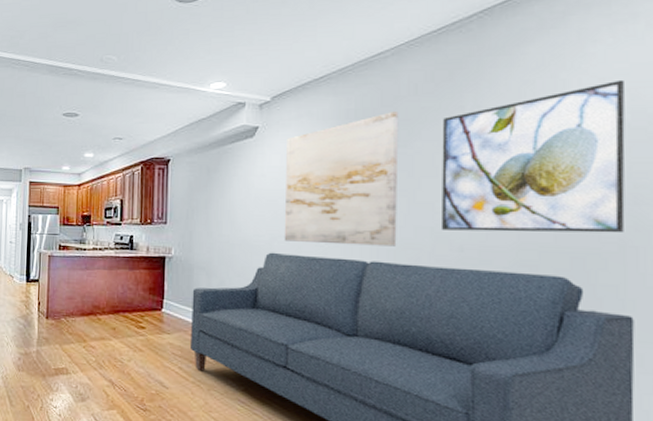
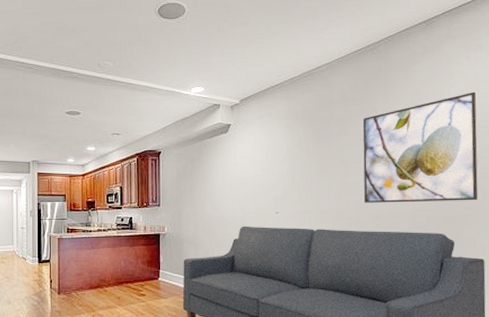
wall art: present [284,112,399,247] -> none [252,113,334,217]

